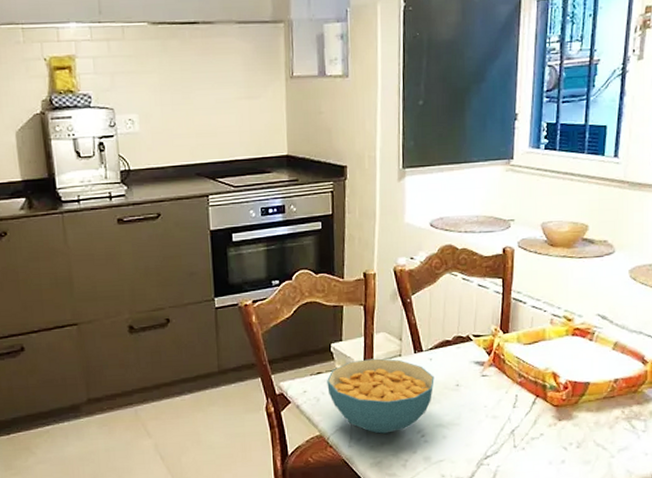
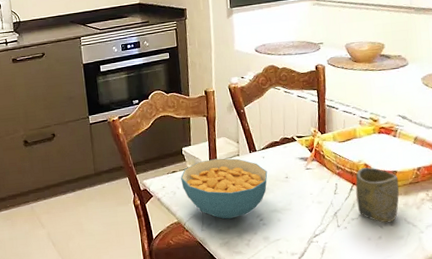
cup: none [539,376,591,445] -> present [355,167,399,223]

